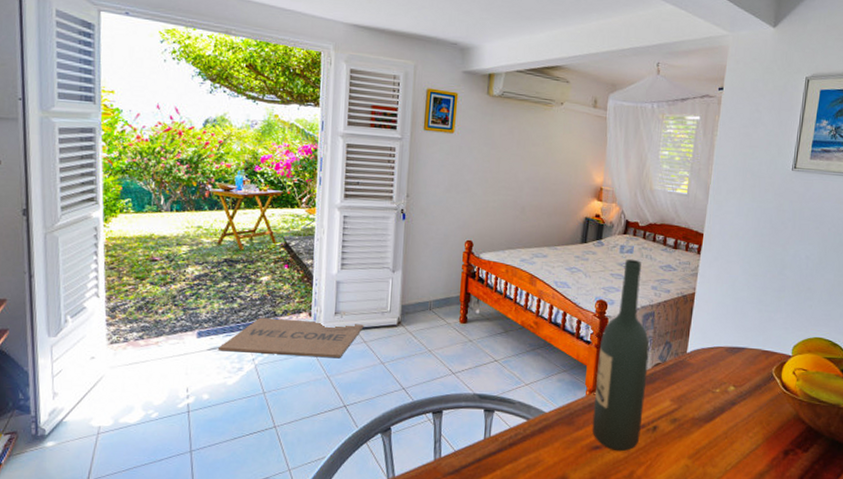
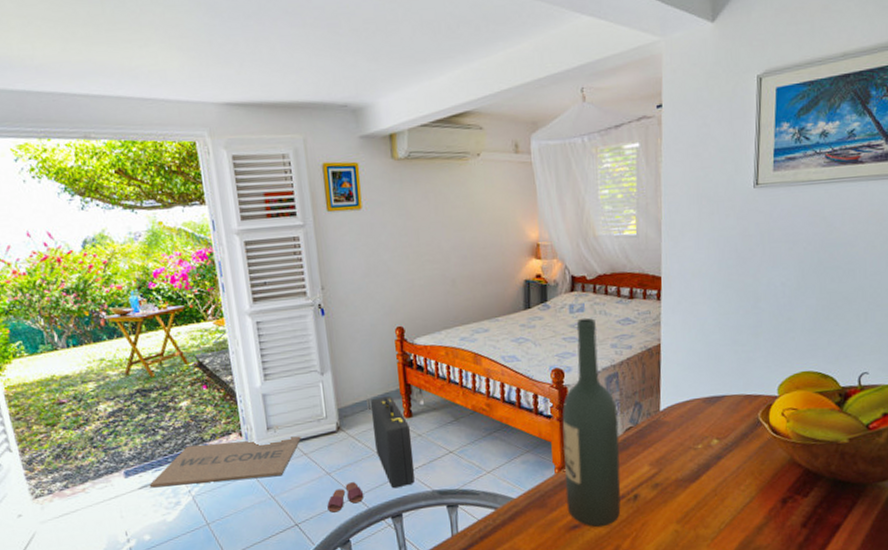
slippers: none [376,374,411,400] -> present [327,482,364,513]
briefcase: none [429,300,464,387] -> present [370,395,415,489]

